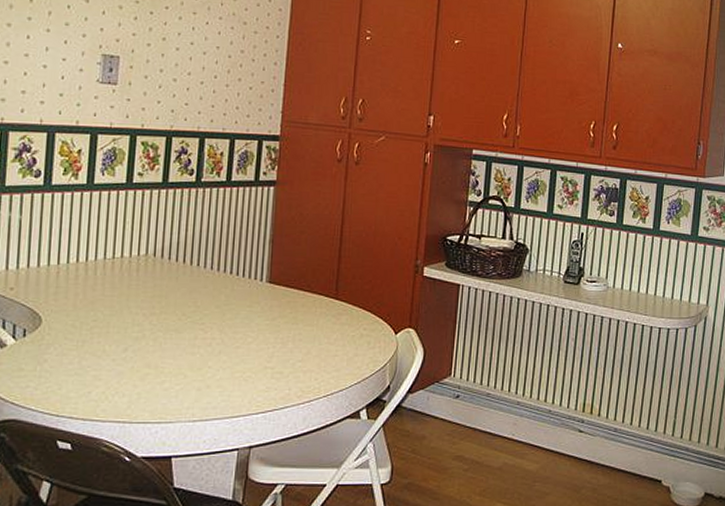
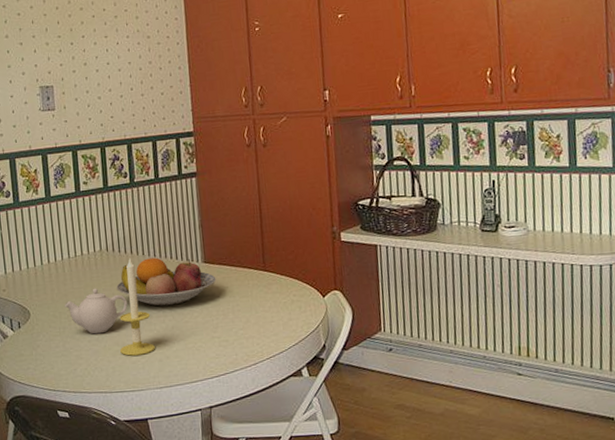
teapot: none [89,297,170,352] -> present [65,288,128,334]
candle: none [151,267,195,381] -> present [119,258,155,356]
fruit bowl: none [159,270,280,327] -> present [116,257,216,306]

